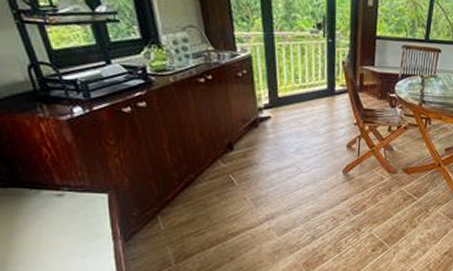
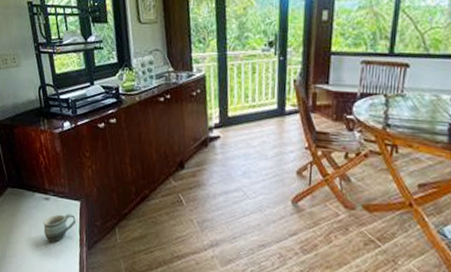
mug: none [59,207,106,242] -> present [43,213,77,243]

